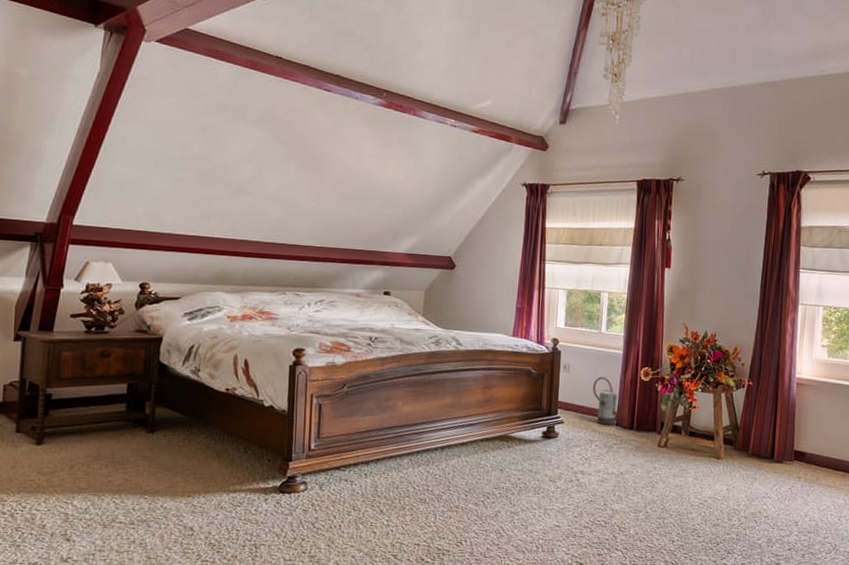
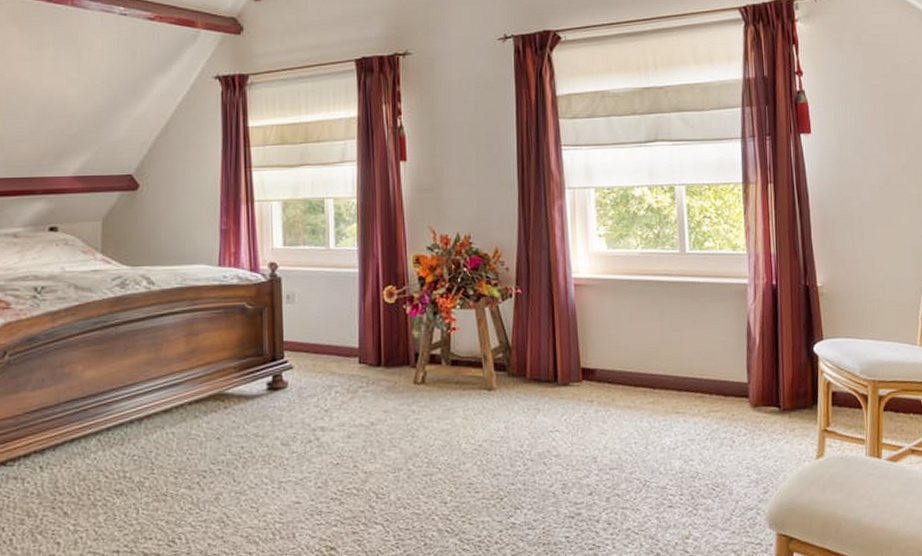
watering can: present [593,376,619,425] -> none [326,304,362,365]

